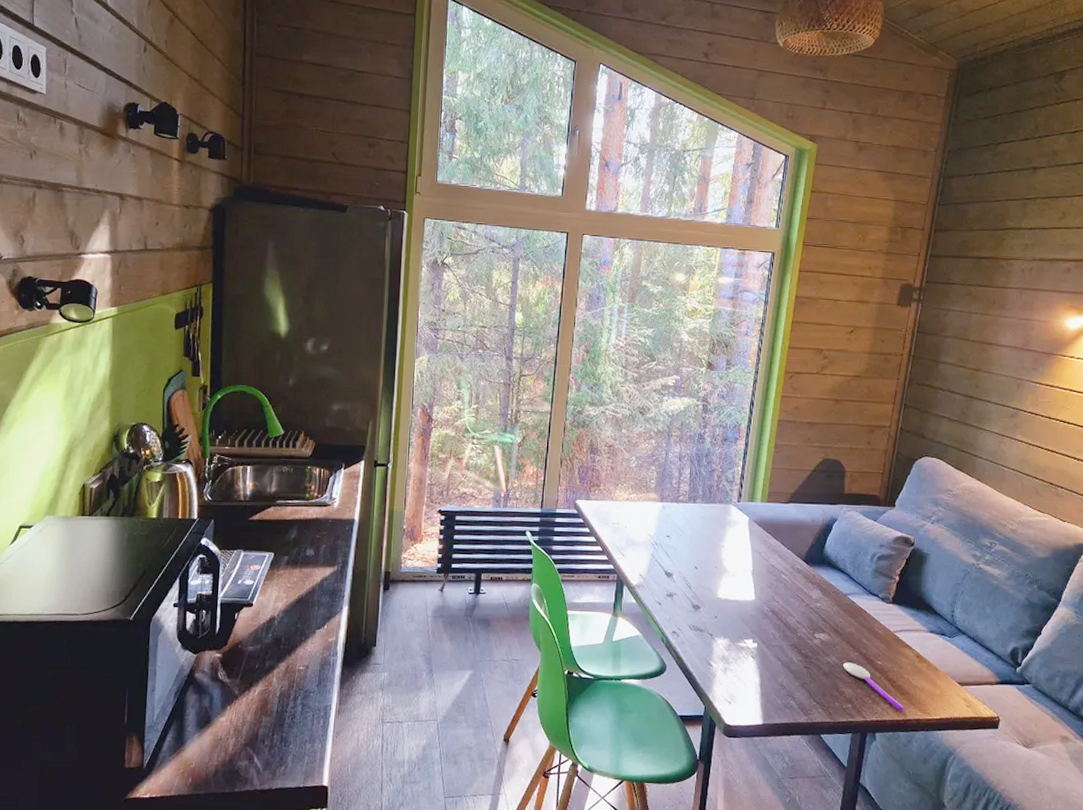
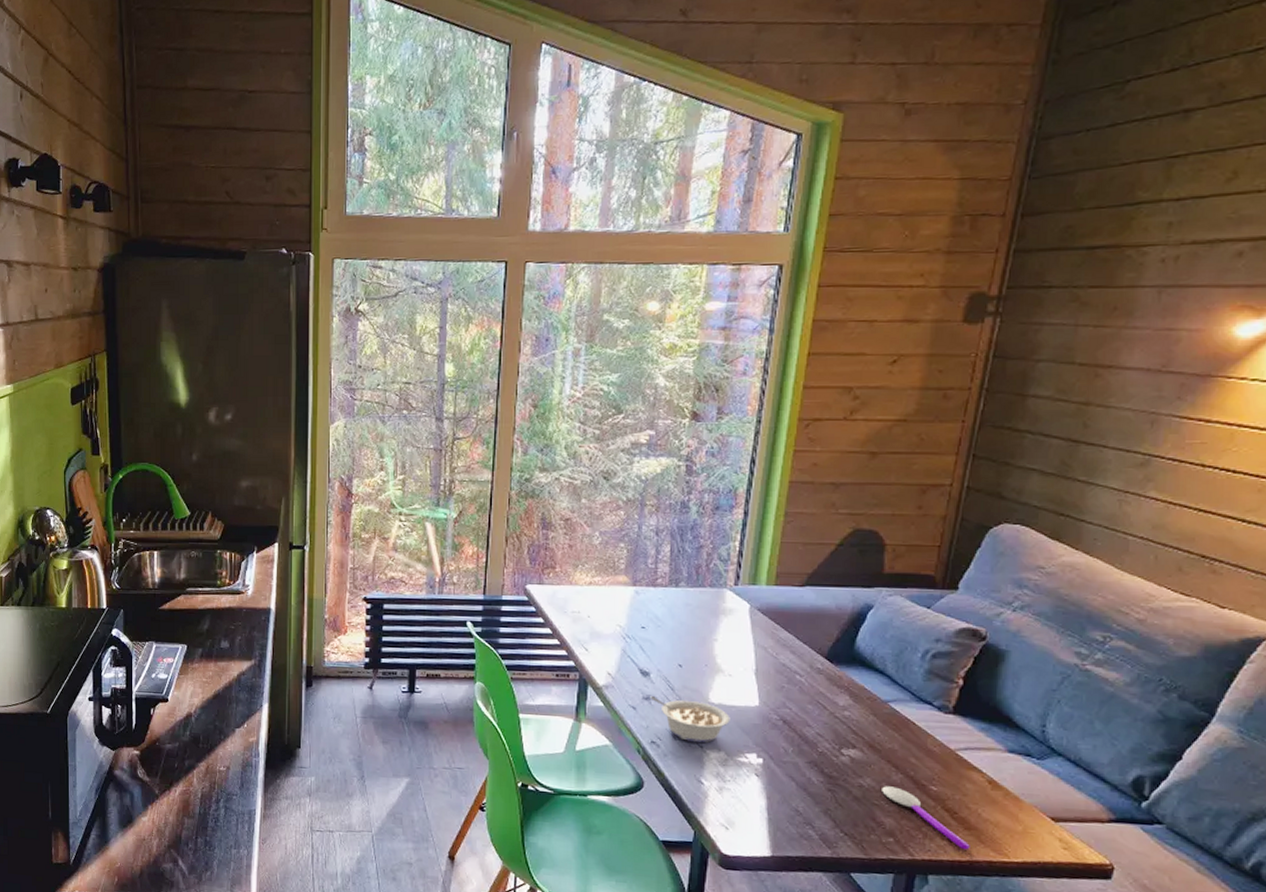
legume: none [672,593,733,632] -> present [650,696,730,744]

